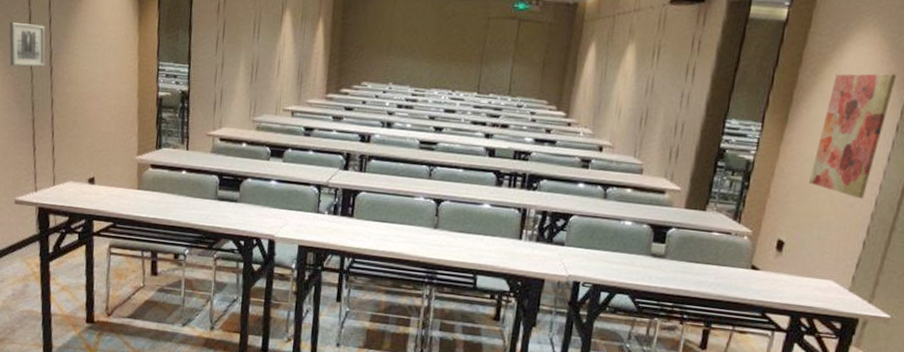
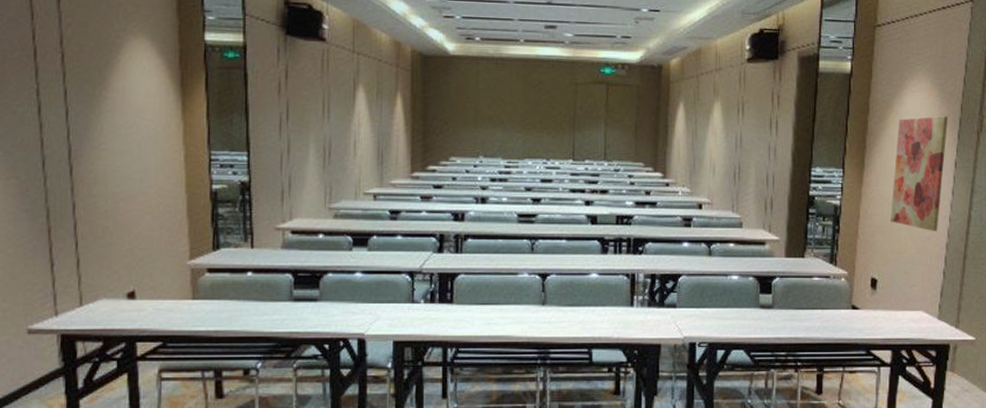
wall art: present [9,22,46,67] -> none [11,116,62,169]

